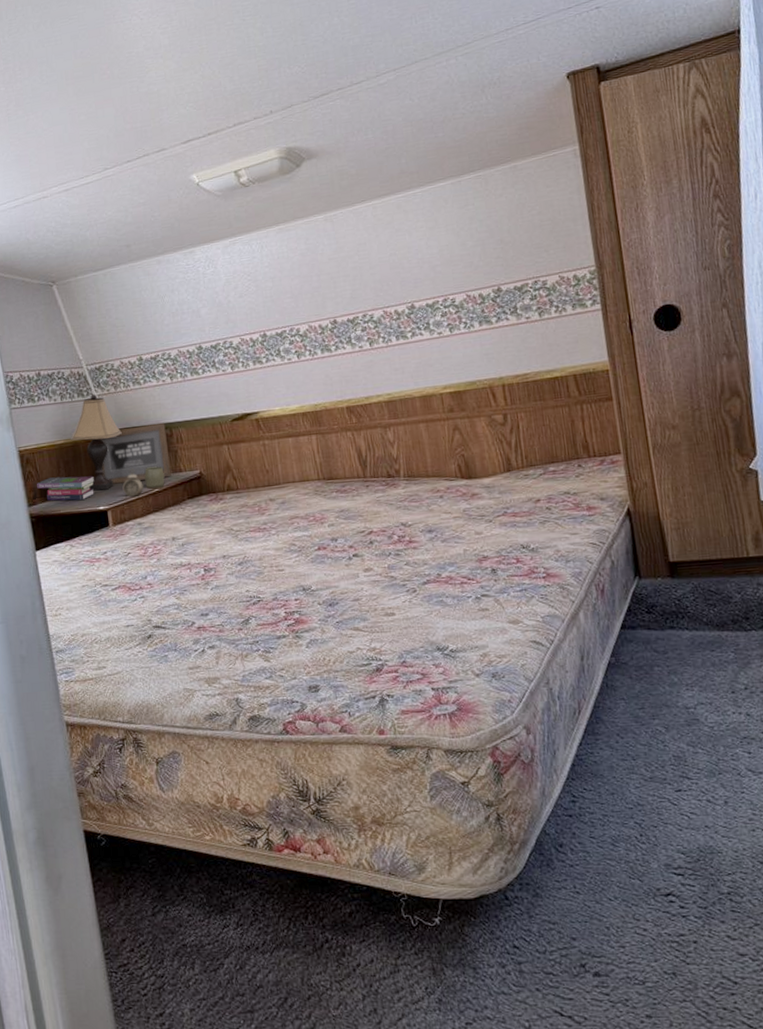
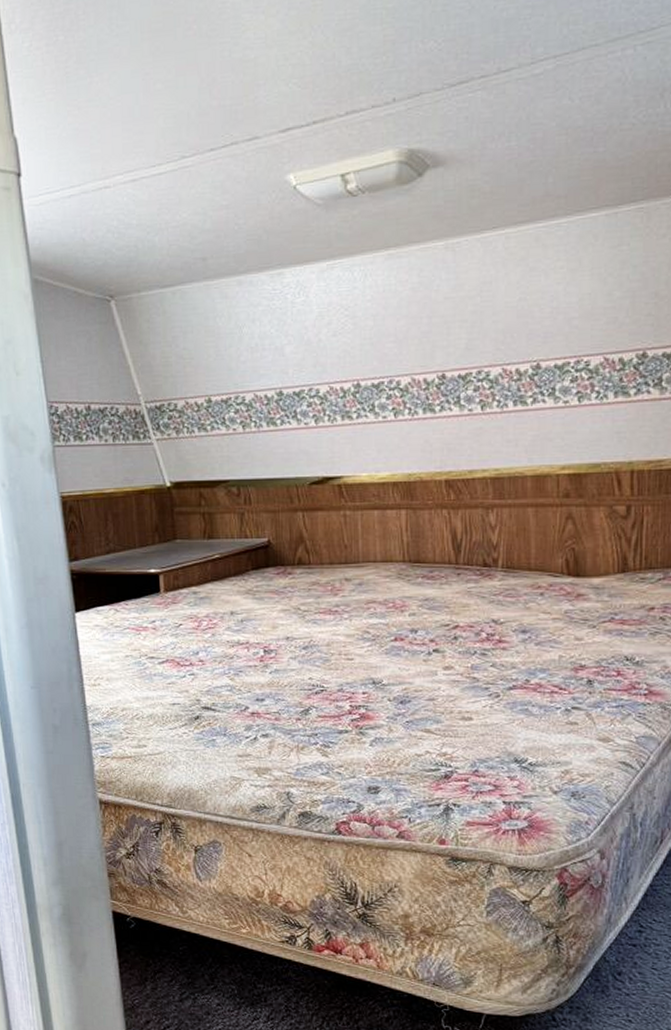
books: present [37,476,94,501] -> none [80,531,146,561]
lamp: present [70,394,123,491] -> none [121,438,183,551]
picture frame: present [101,422,172,484] -> none [156,478,235,545]
alarm clock: present [122,469,144,499] -> none [178,530,202,564]
mug: present [144,466,165,490] -> none [204,529,227,556]

